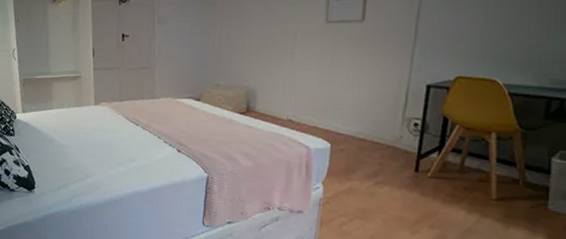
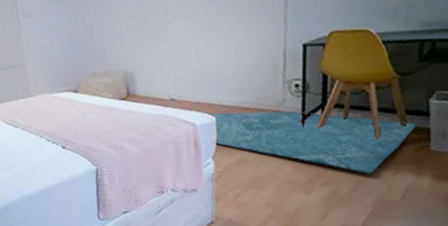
rug: none [324,139,536,224] -> present [209,110,417,174]

